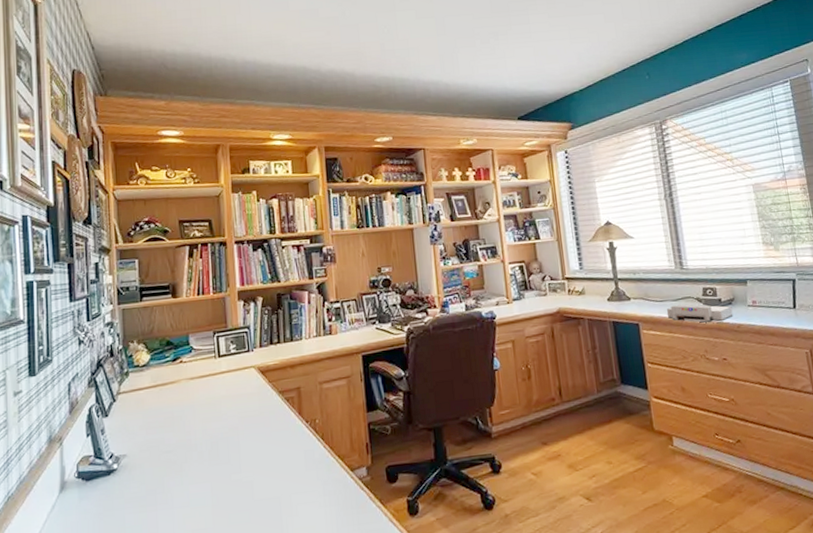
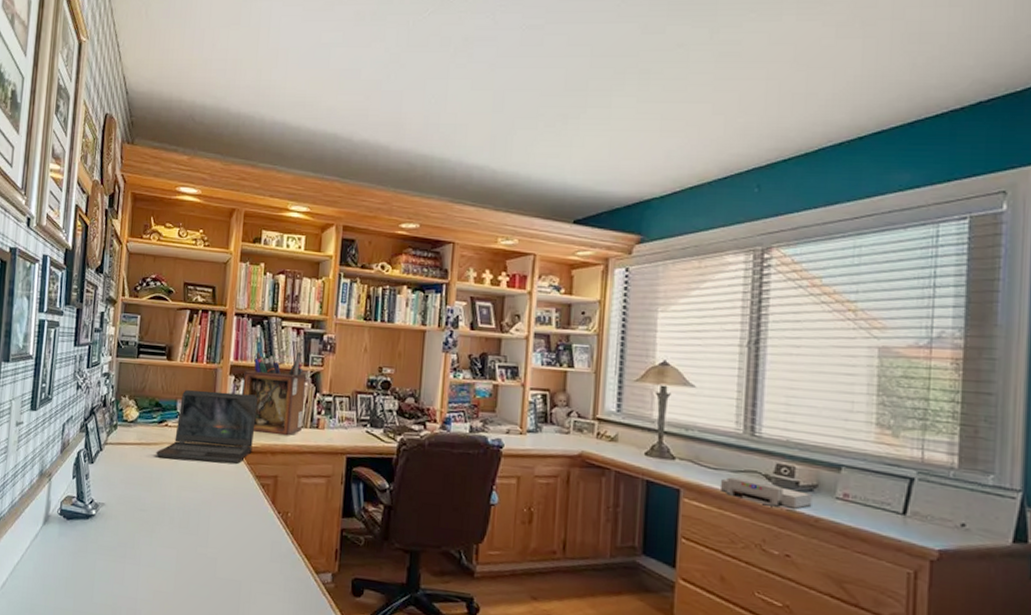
laptop computer: none [174,315,272,397] -> present [156,390,258,465]
desk organizer: none [252,267,316,351] -> present [242,351,306,436]

